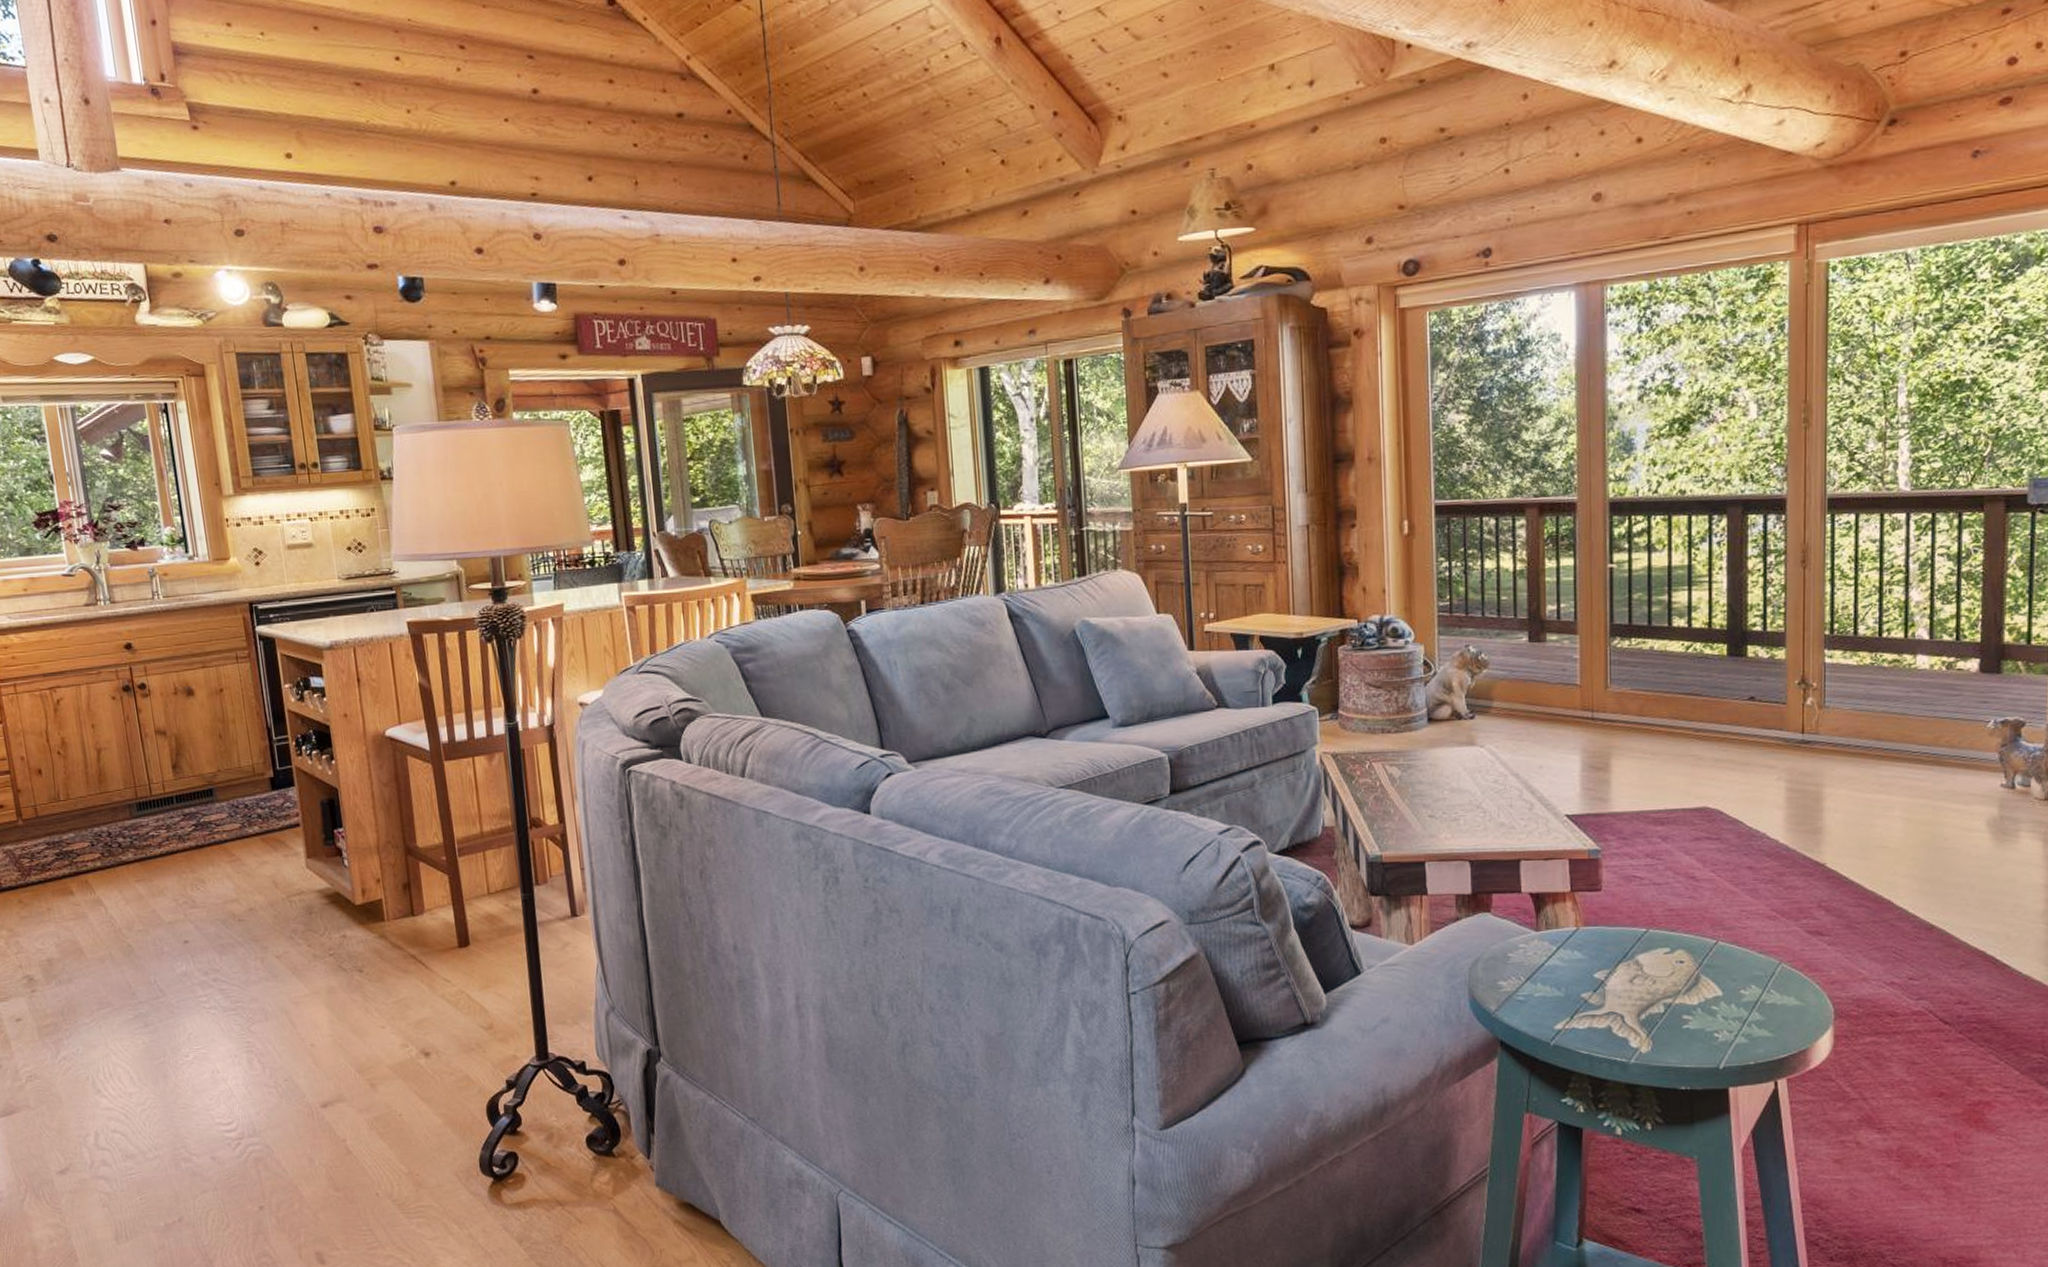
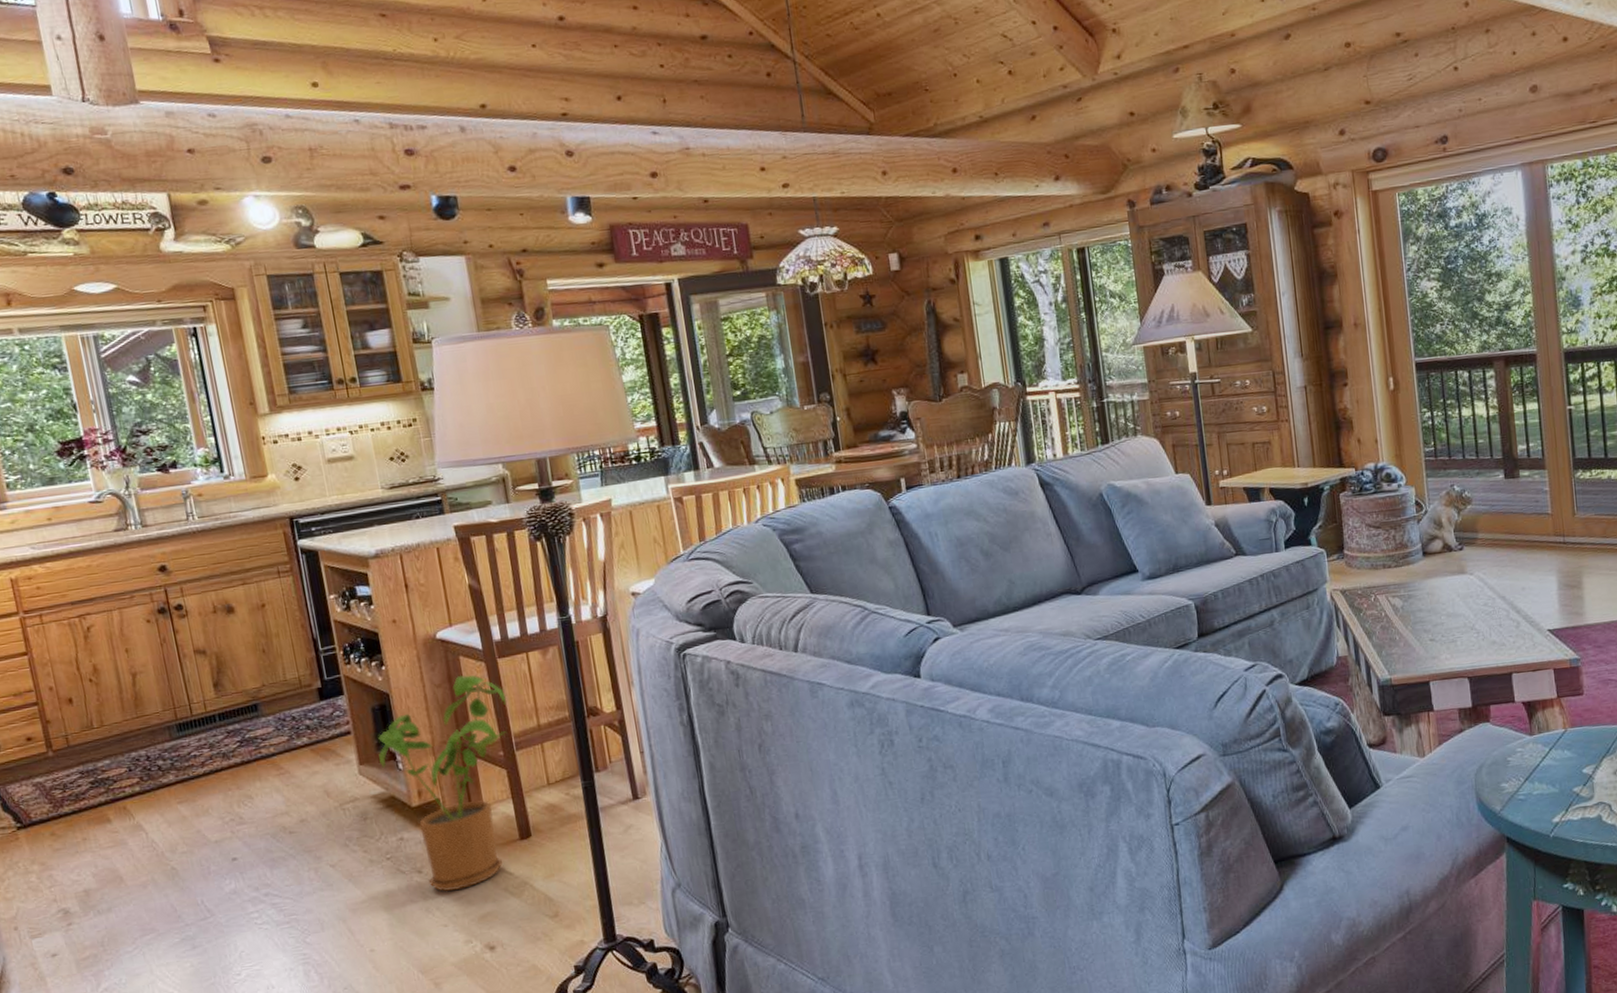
house plant: none [325,775,452,994] -> present [378,674,507,892]

